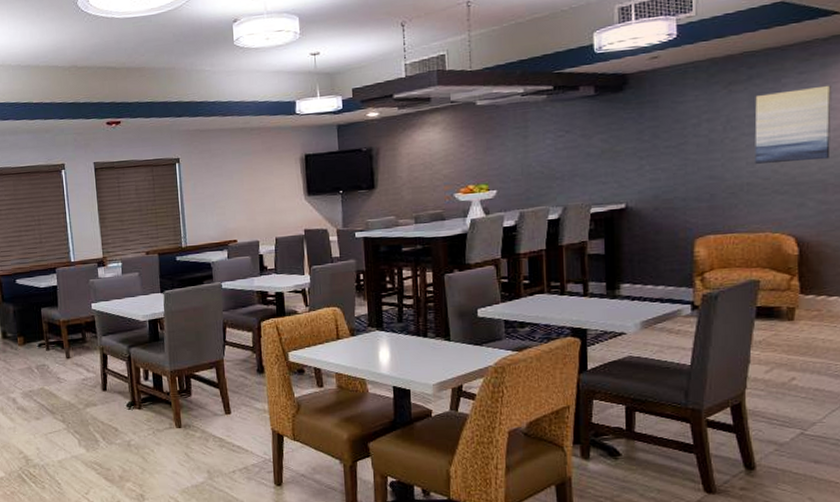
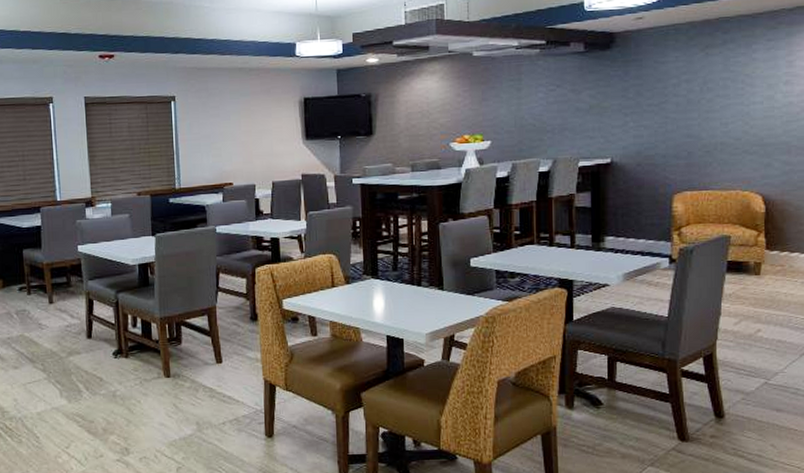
wall art: present [754,85,831,164] -> none [728,53,795,124]

